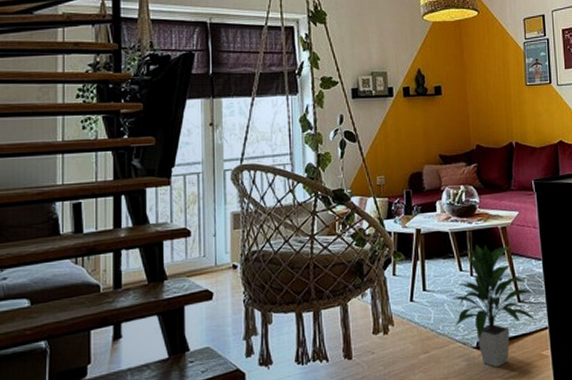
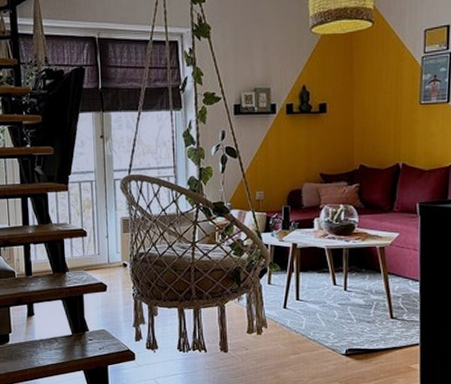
indoor plant: present [452,245,537,368] -> none [324,262,409,374]

